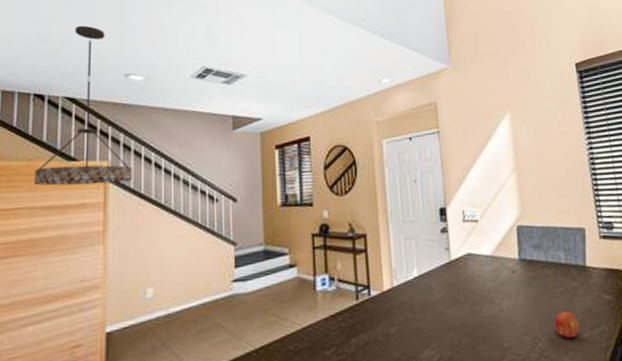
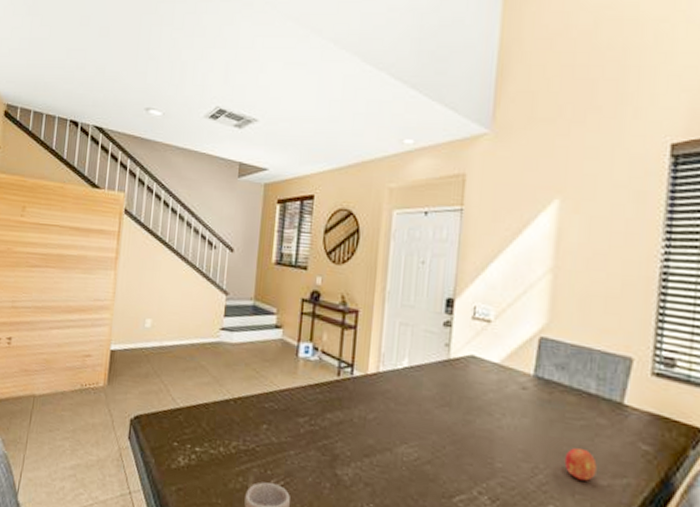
chandelier: present [34,25,132,186] -> none [65,54,144,215]

